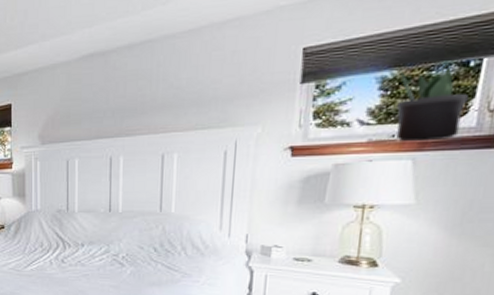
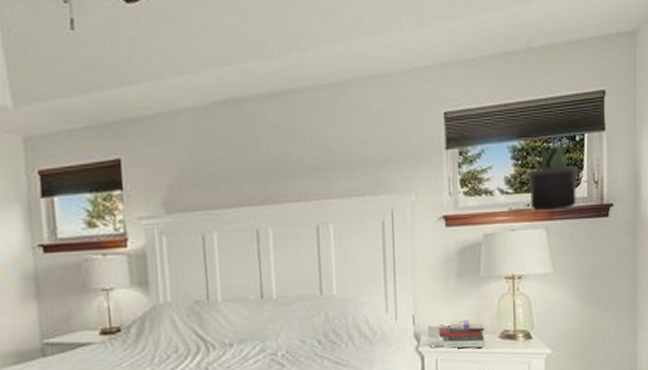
books: none [271,241,324,271] -> present [438,319,487,350]

